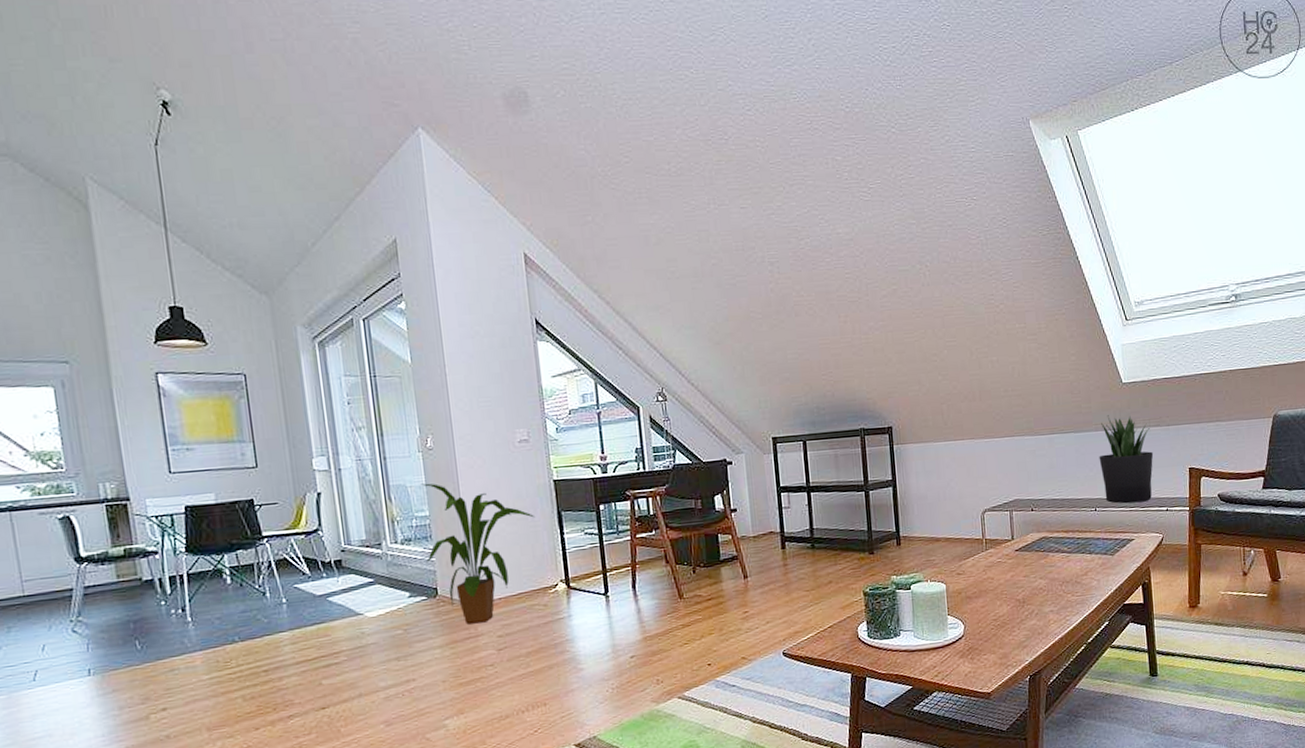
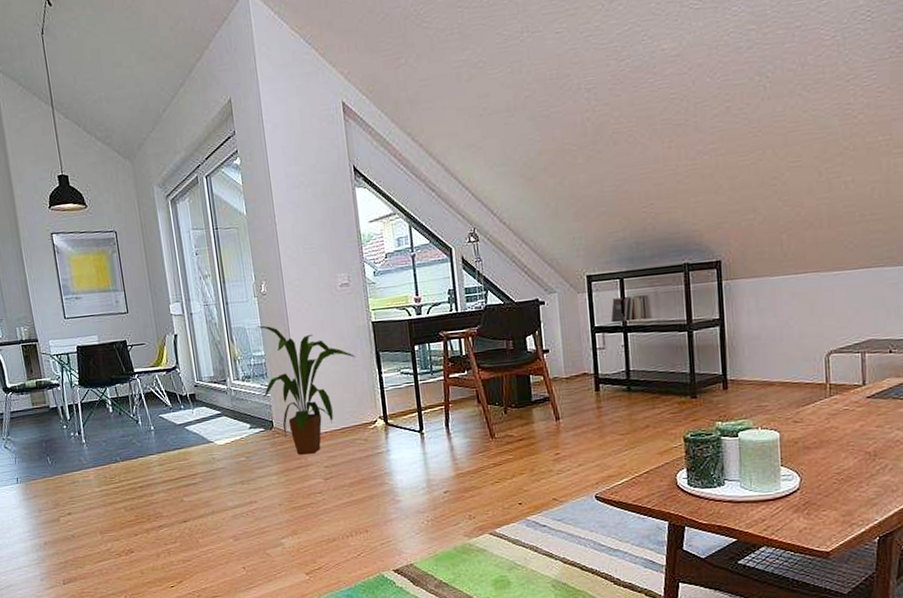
books: none [795,457,833,483] -> present [611,295,653,323]

